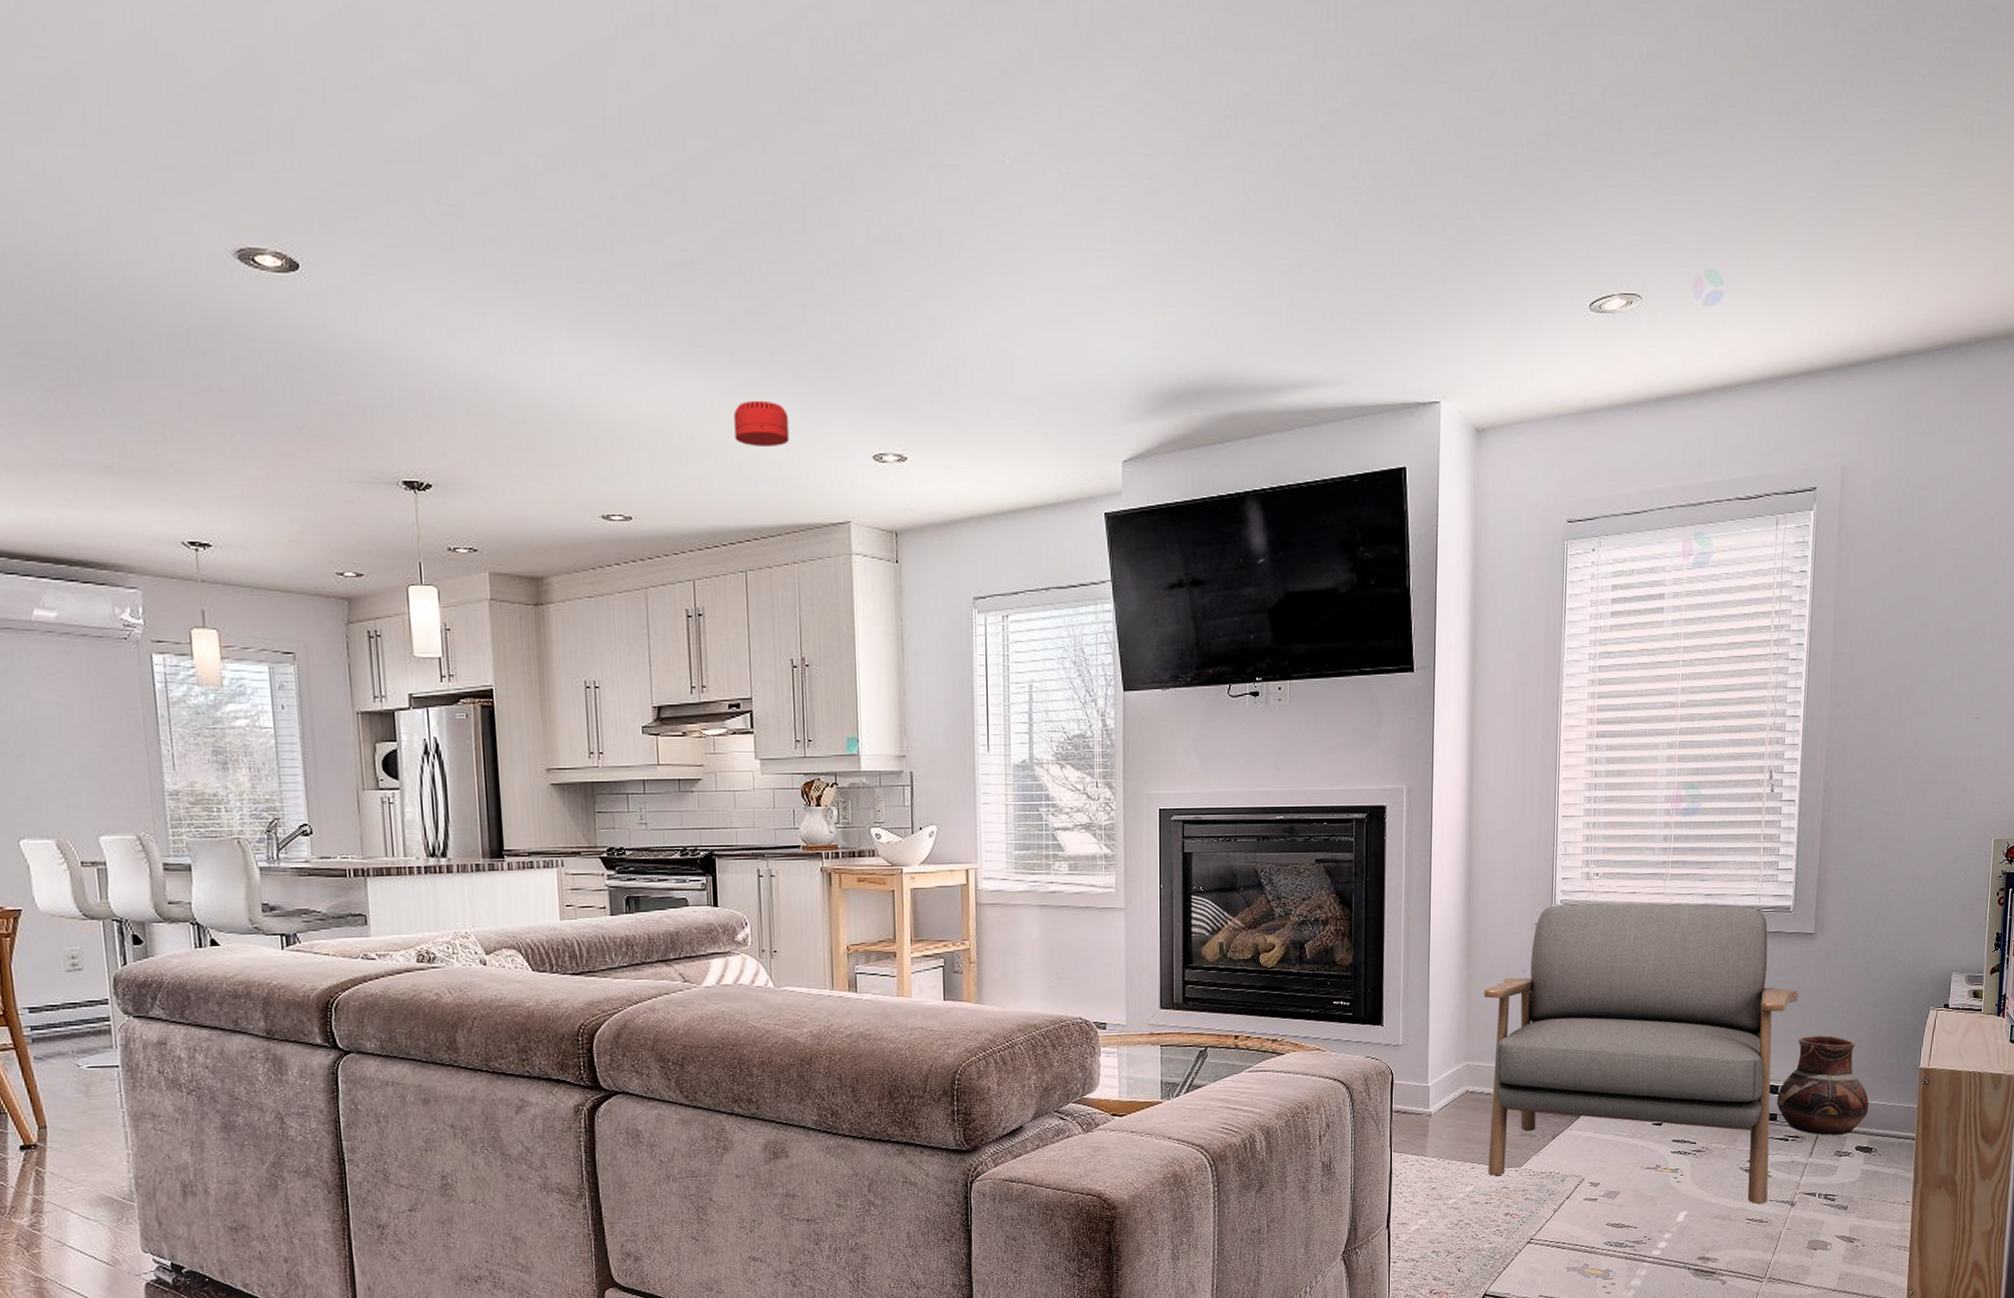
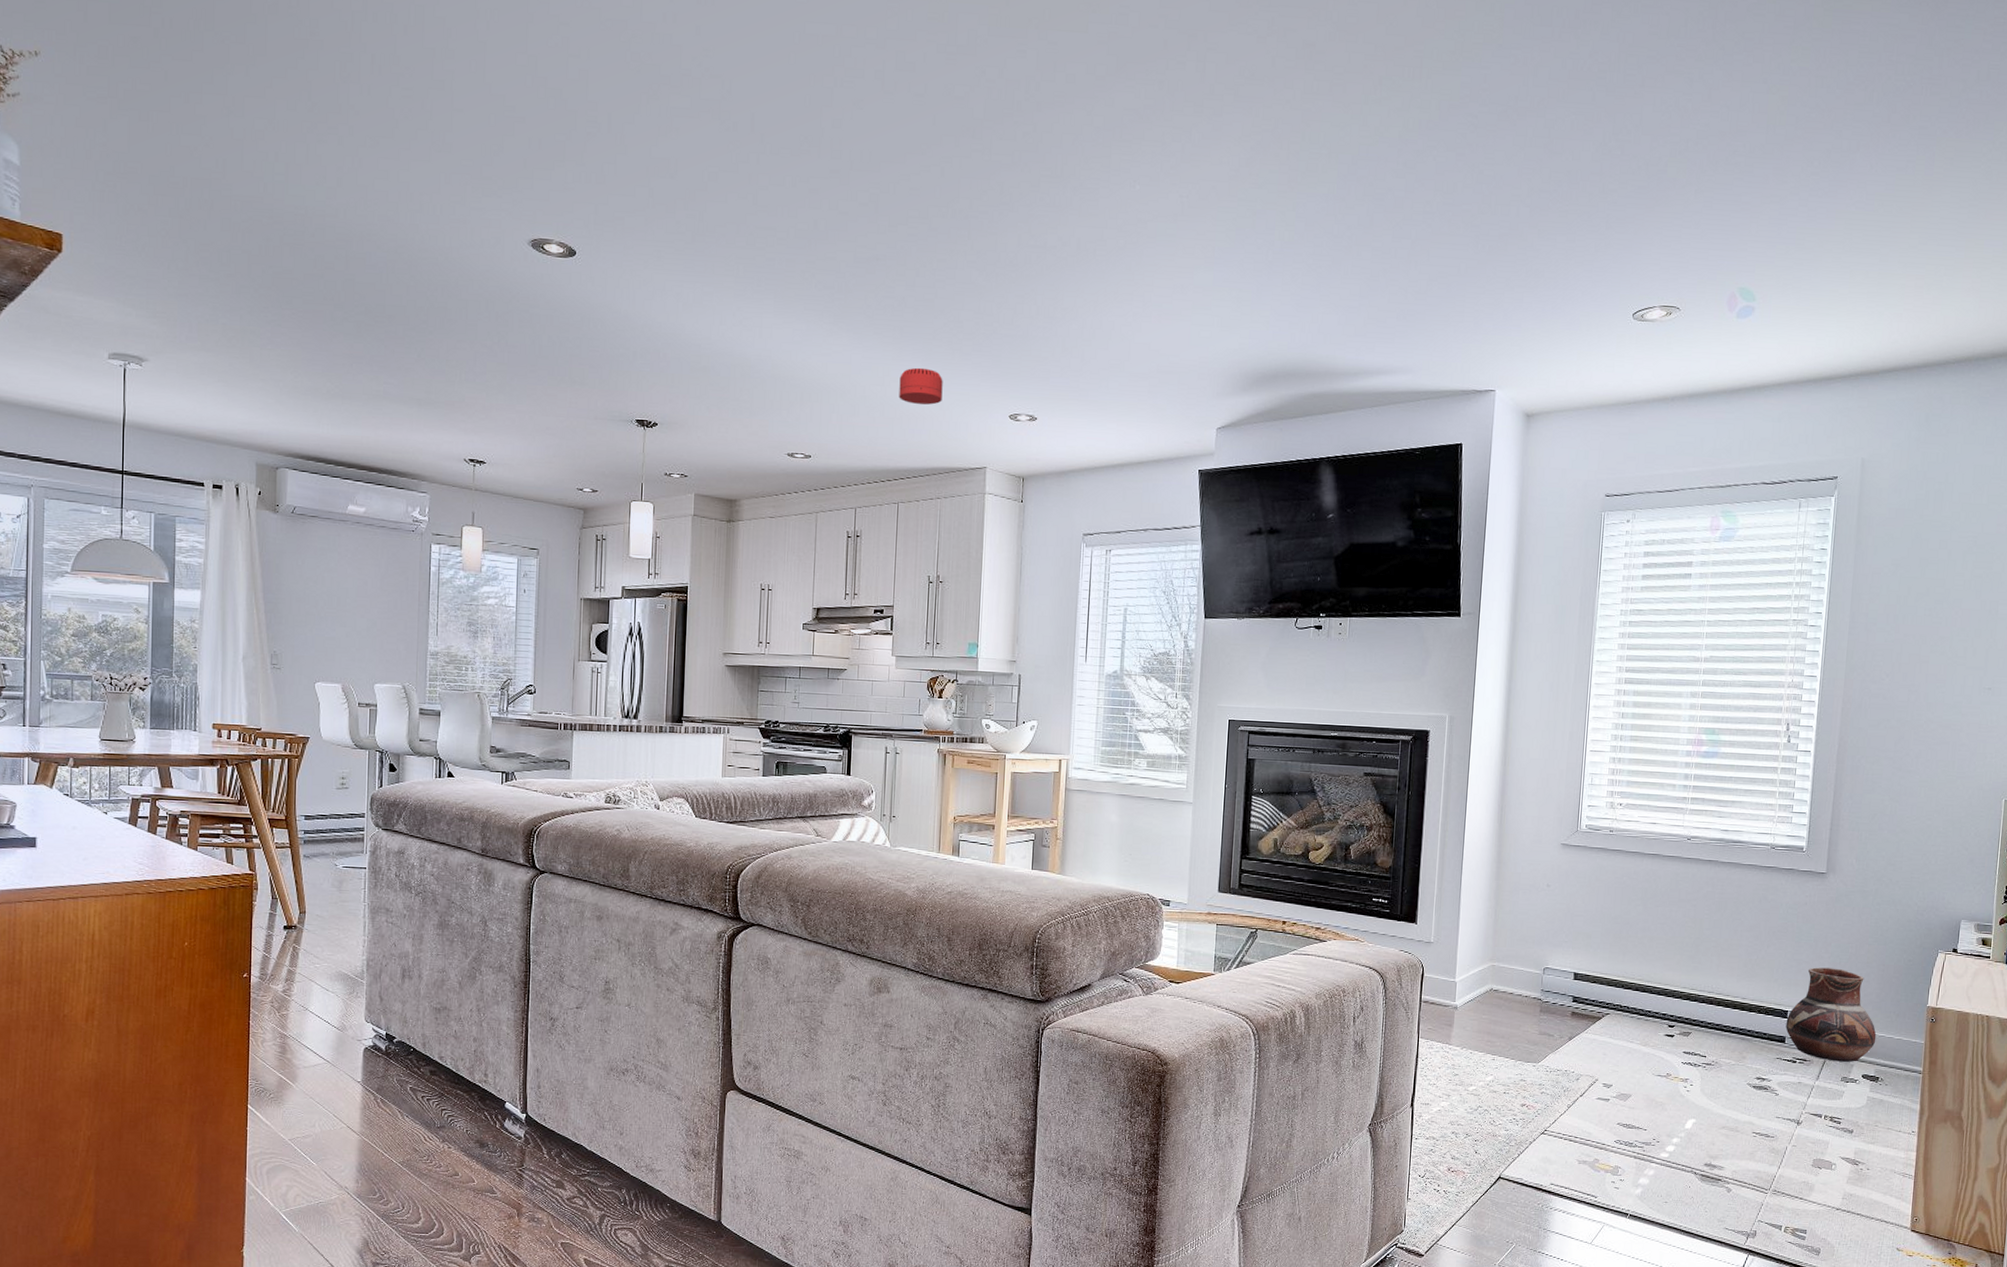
armchair: present [1484,903,1799,1205] -> none [1507,829,1810,1120]

